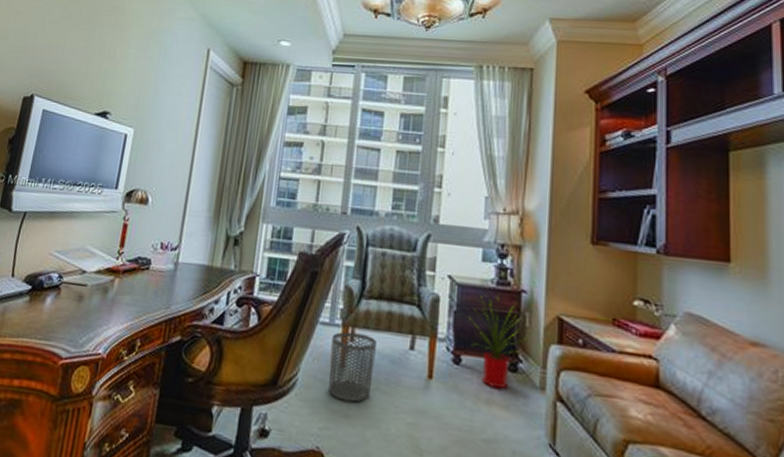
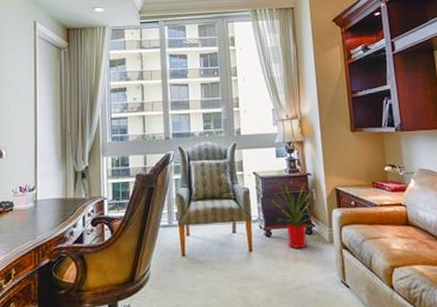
waste bin: present [329,331,376,403] -> none [172,228,208,282]

